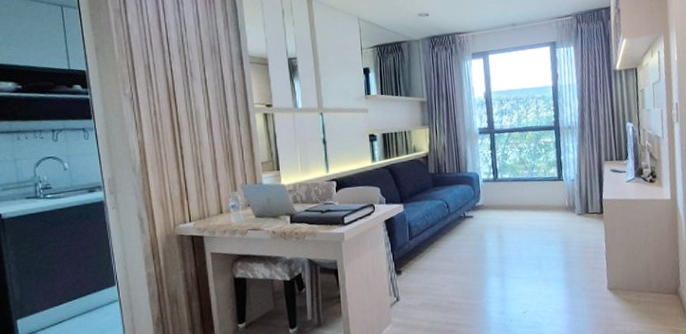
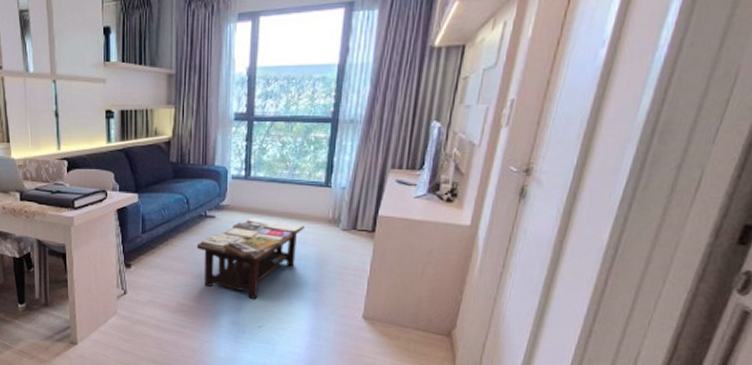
coffee table: none [459,213,549,288] -> present [196,217,306,300]

